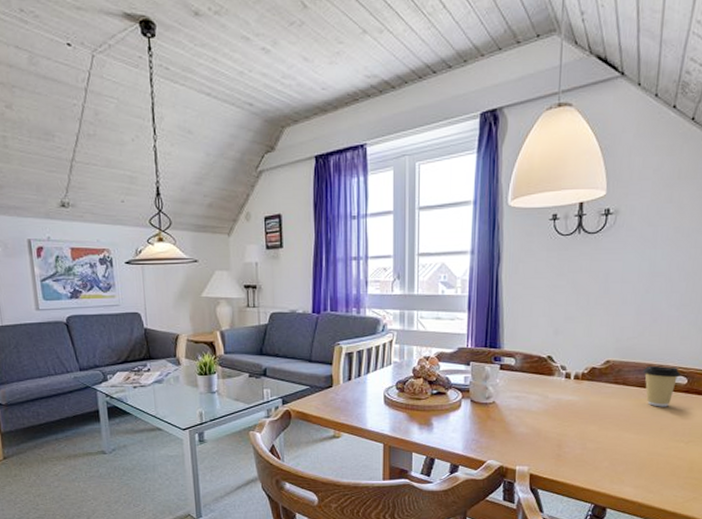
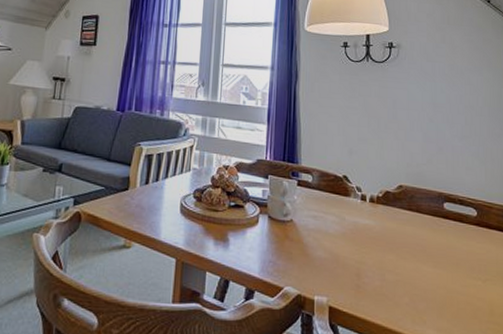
coffee cup: present [642,366,680,407] -> none [434,195,469,240]

